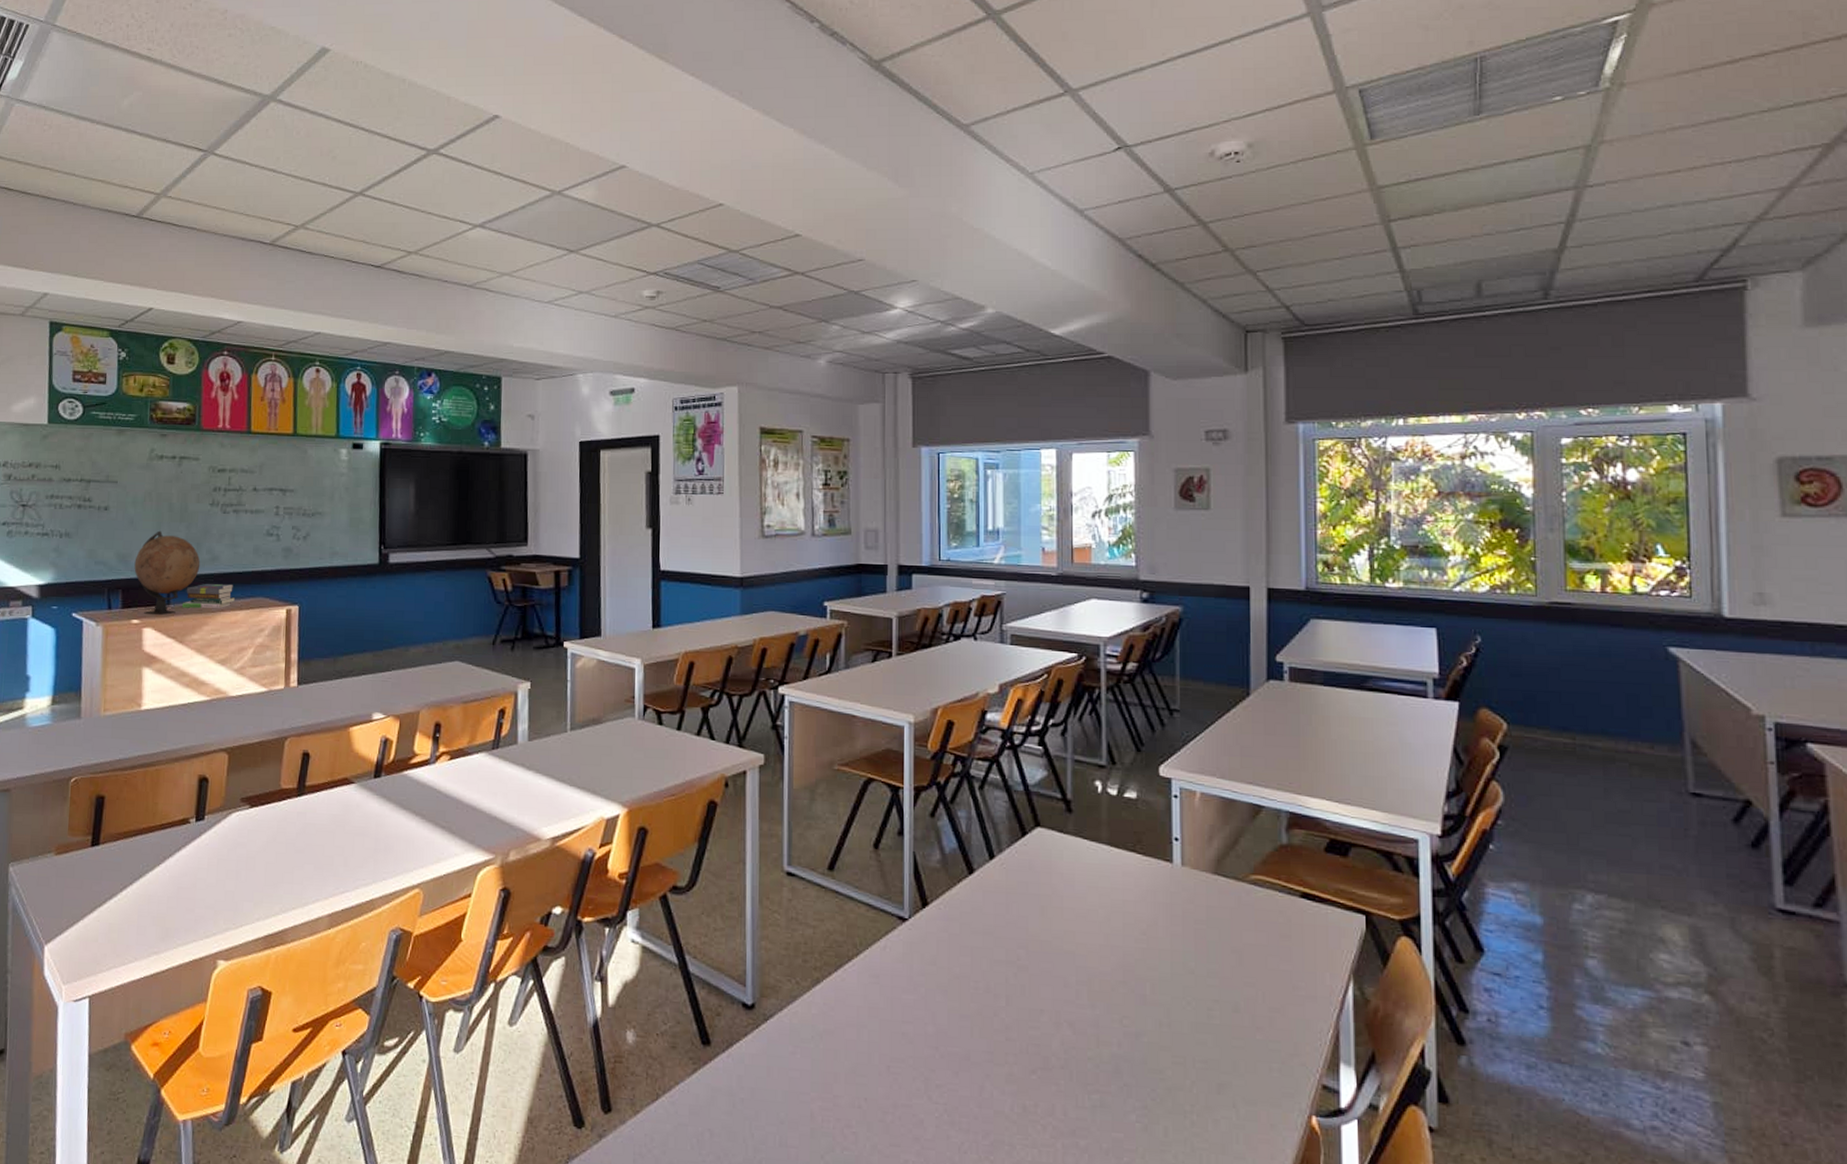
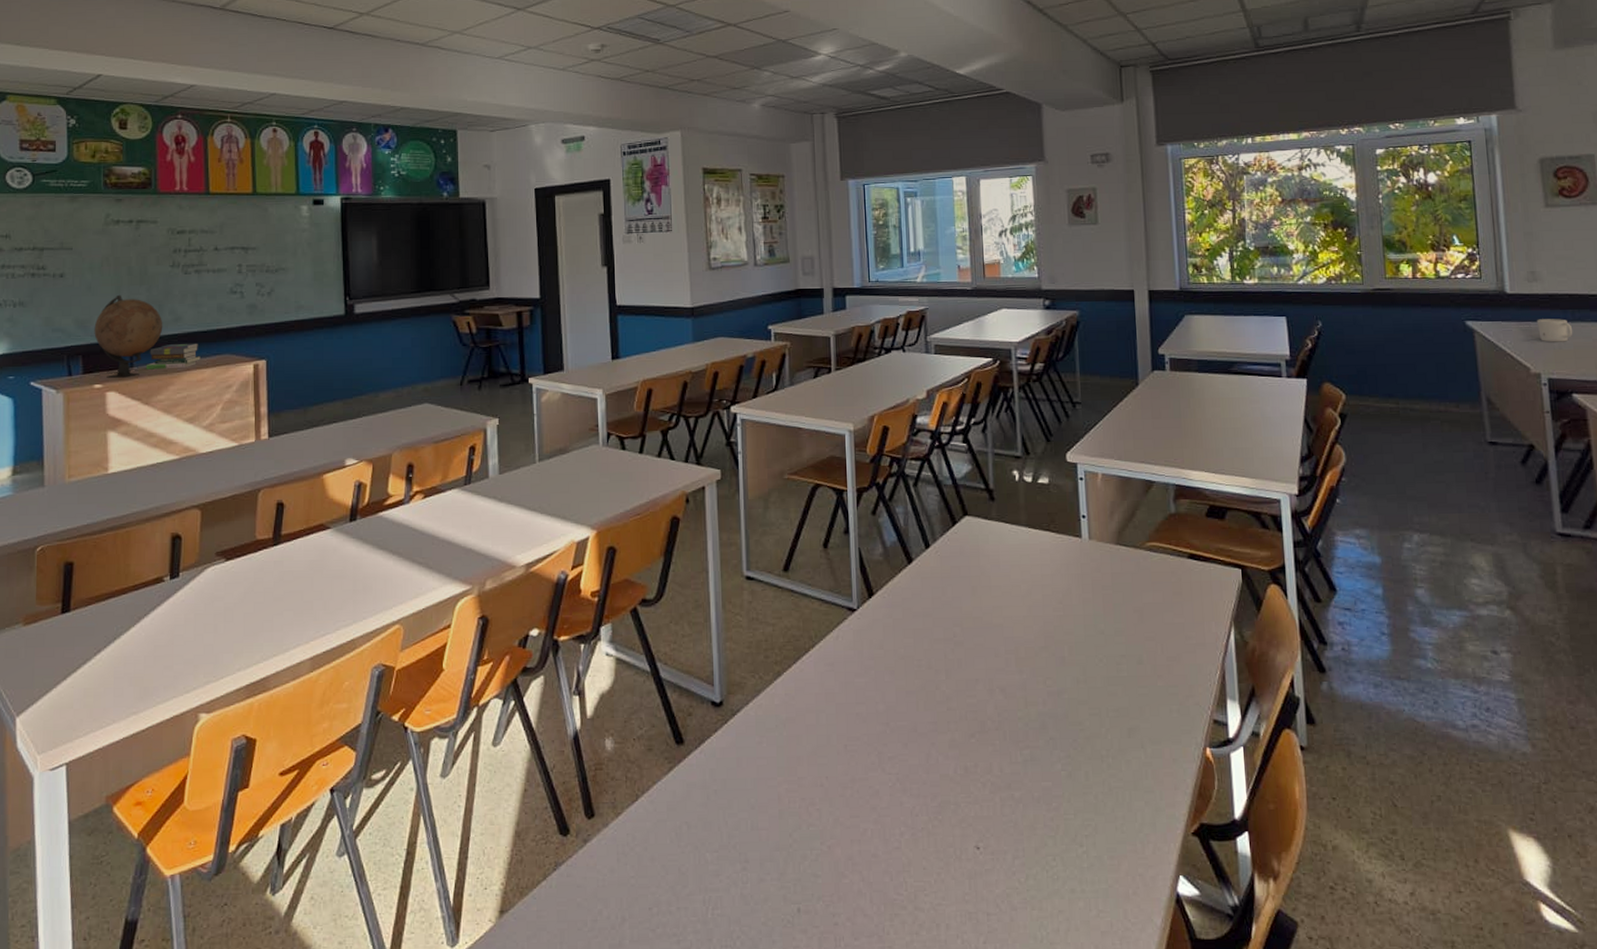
mug: none [1762,650,1812,680] -> present [1536,319,1573,342]

